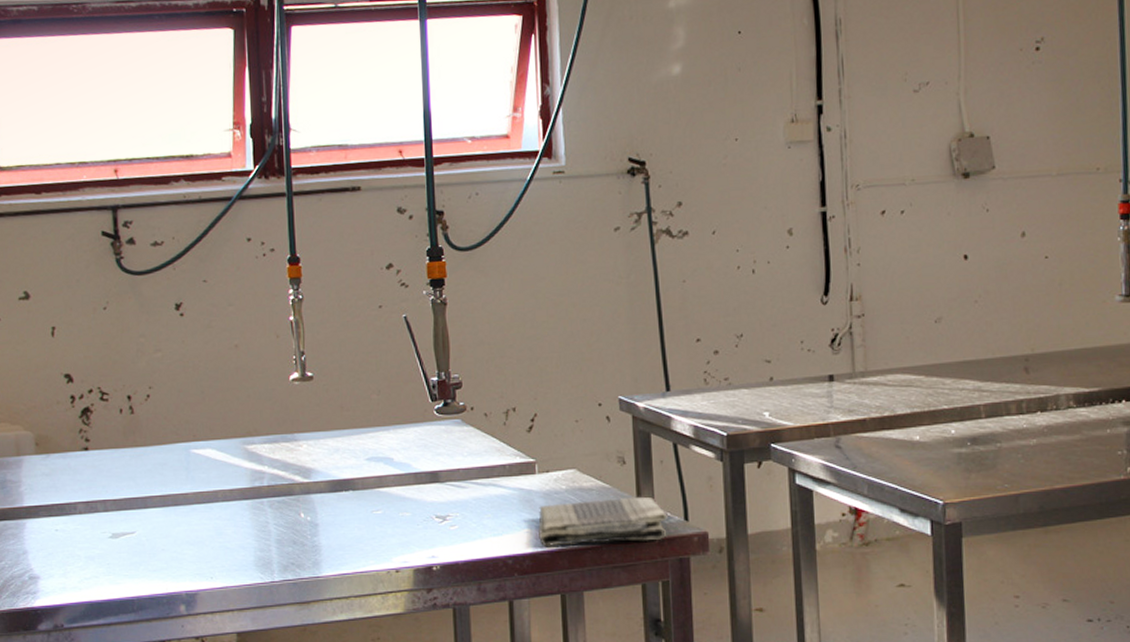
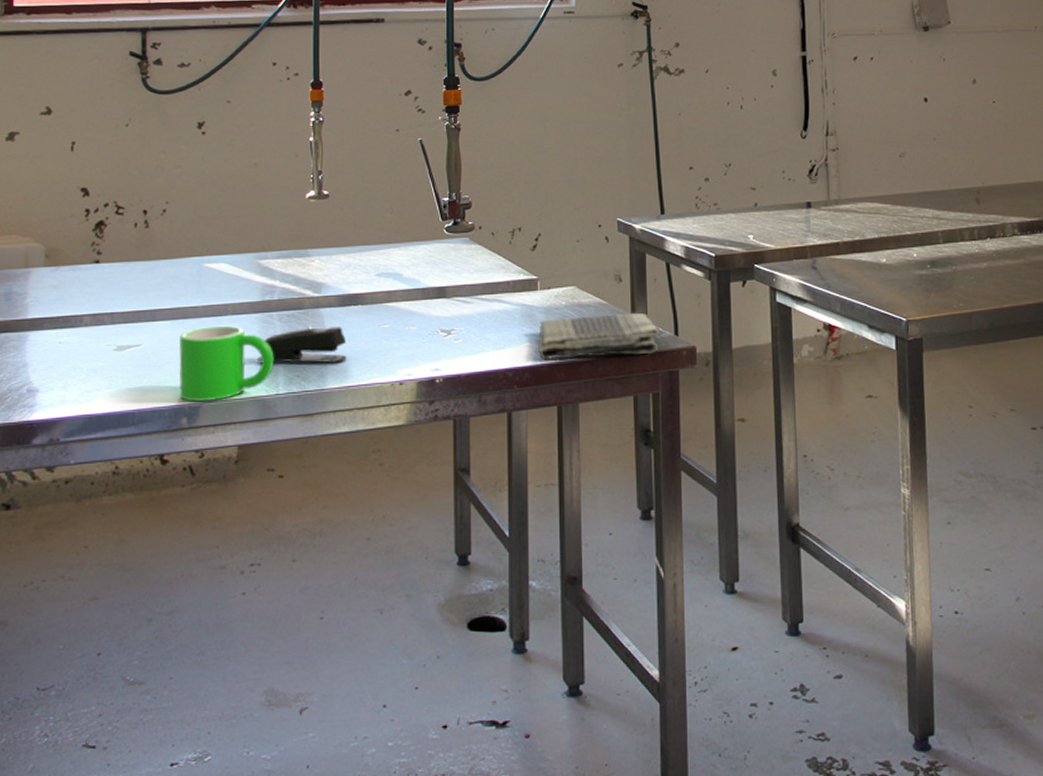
mug: none [172,512,267,589] -> present [178,325,274,402]
stapler: none [249,513,340,550] -> present [256,327,347,363]

